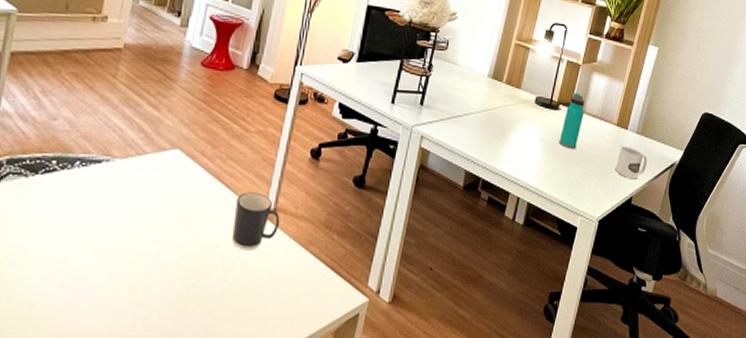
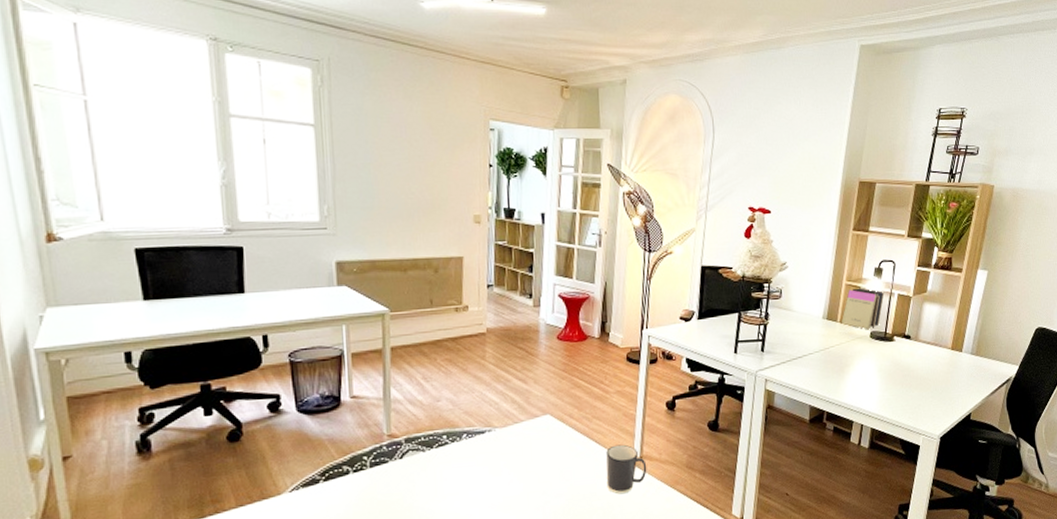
books: none [506,48,554,95] -> present [841,287,885,330]
water bottle: present [559,92,584,150] -> none [896,323,918,376]
mug: present [615,147,648,180] -> none [952,367,984,397]

